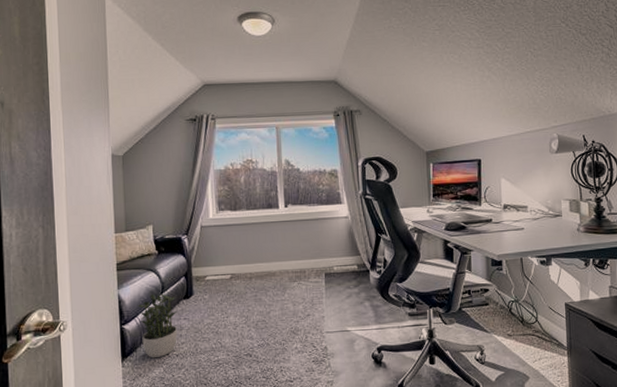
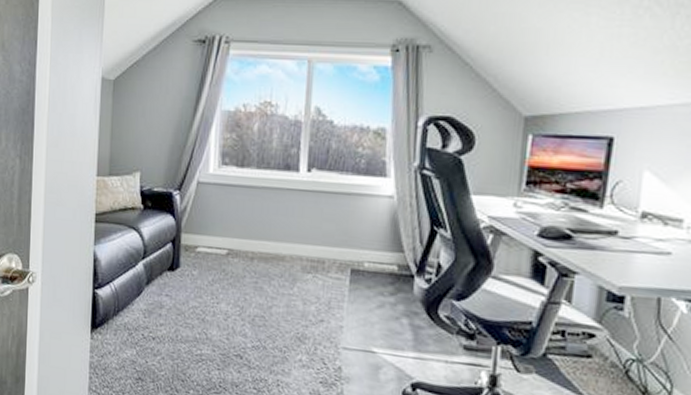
potted plant: present [136,293,178,358] -> none [112,257,161,337]

